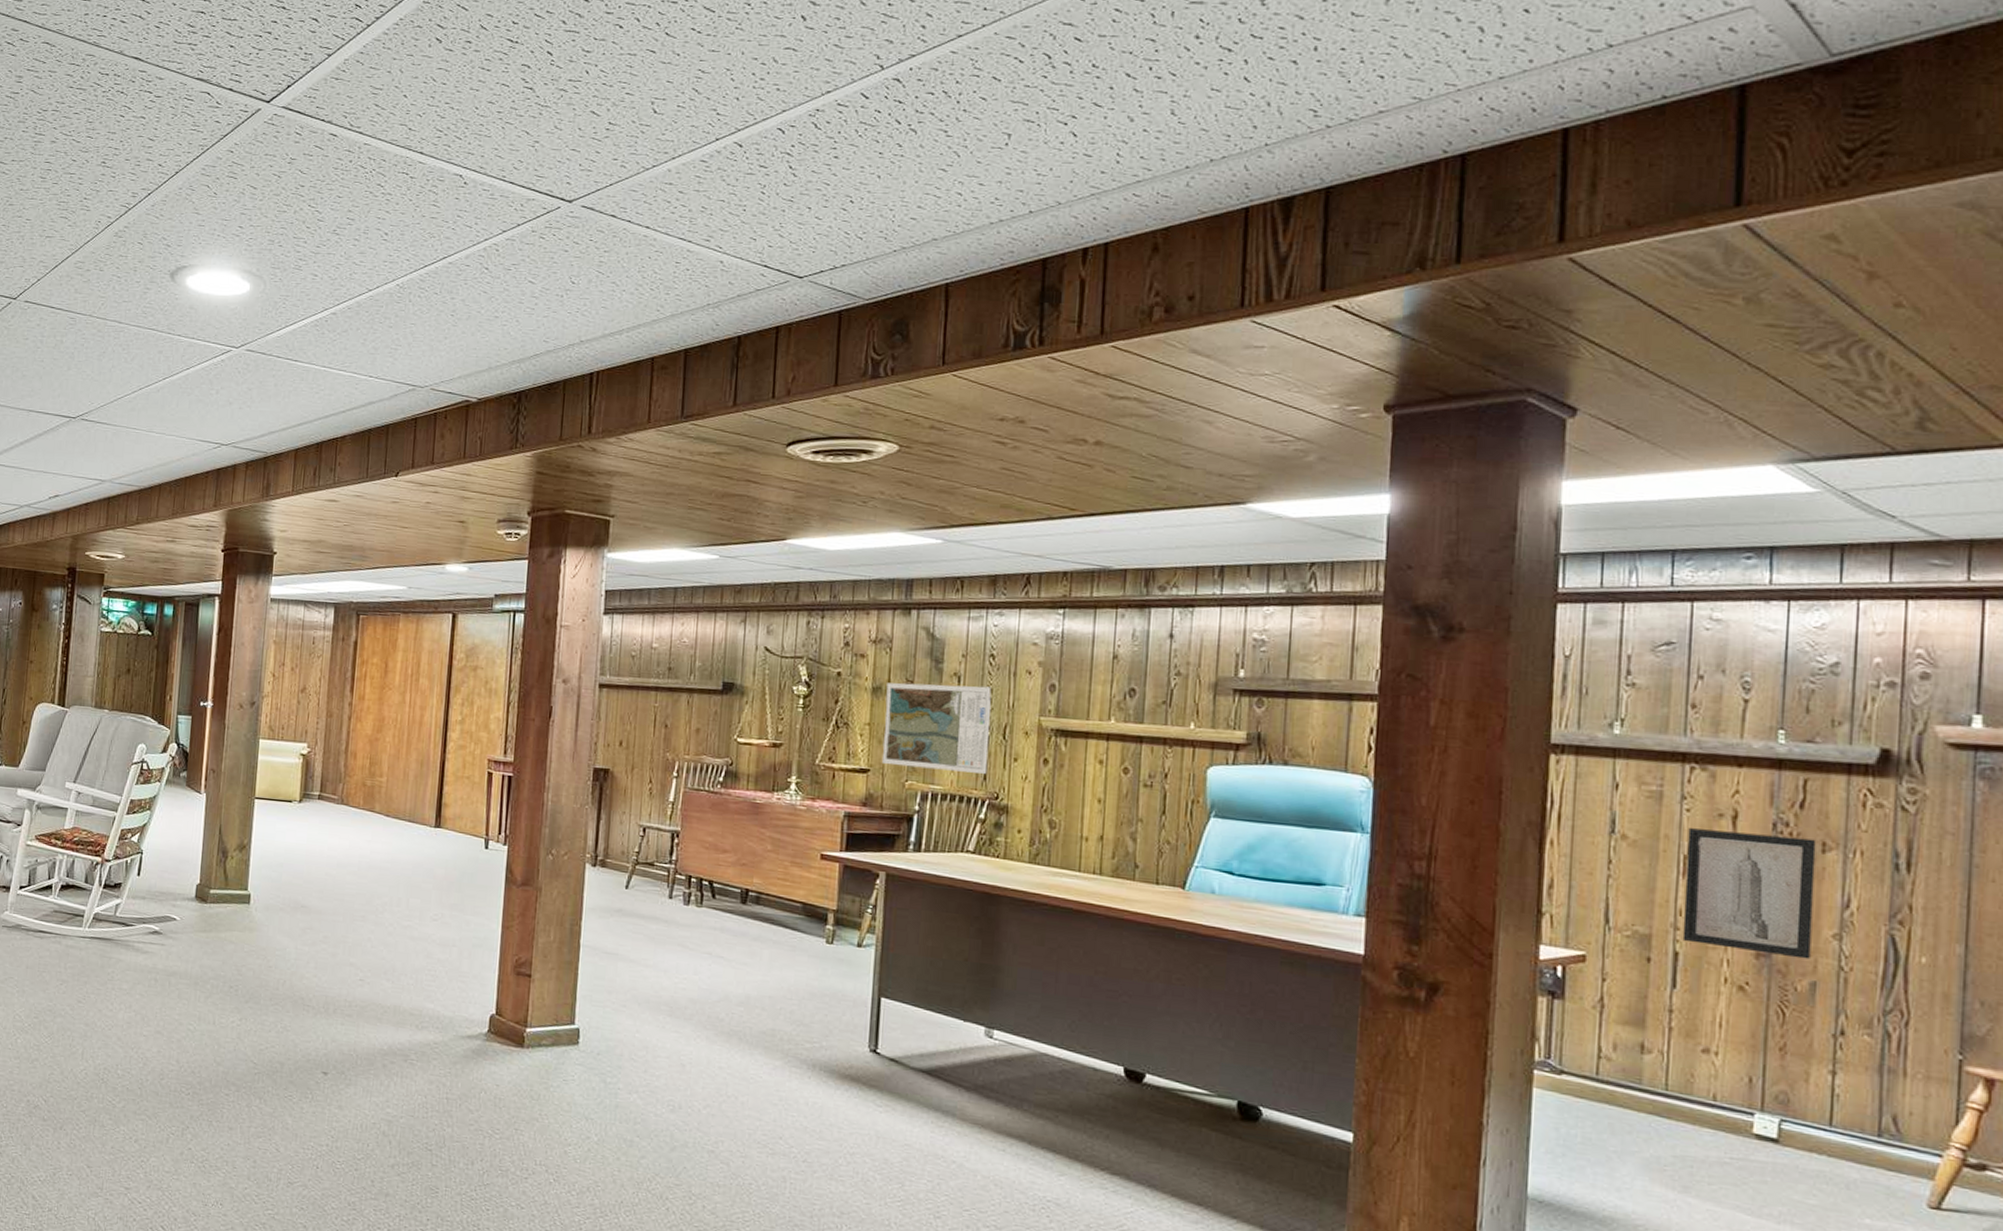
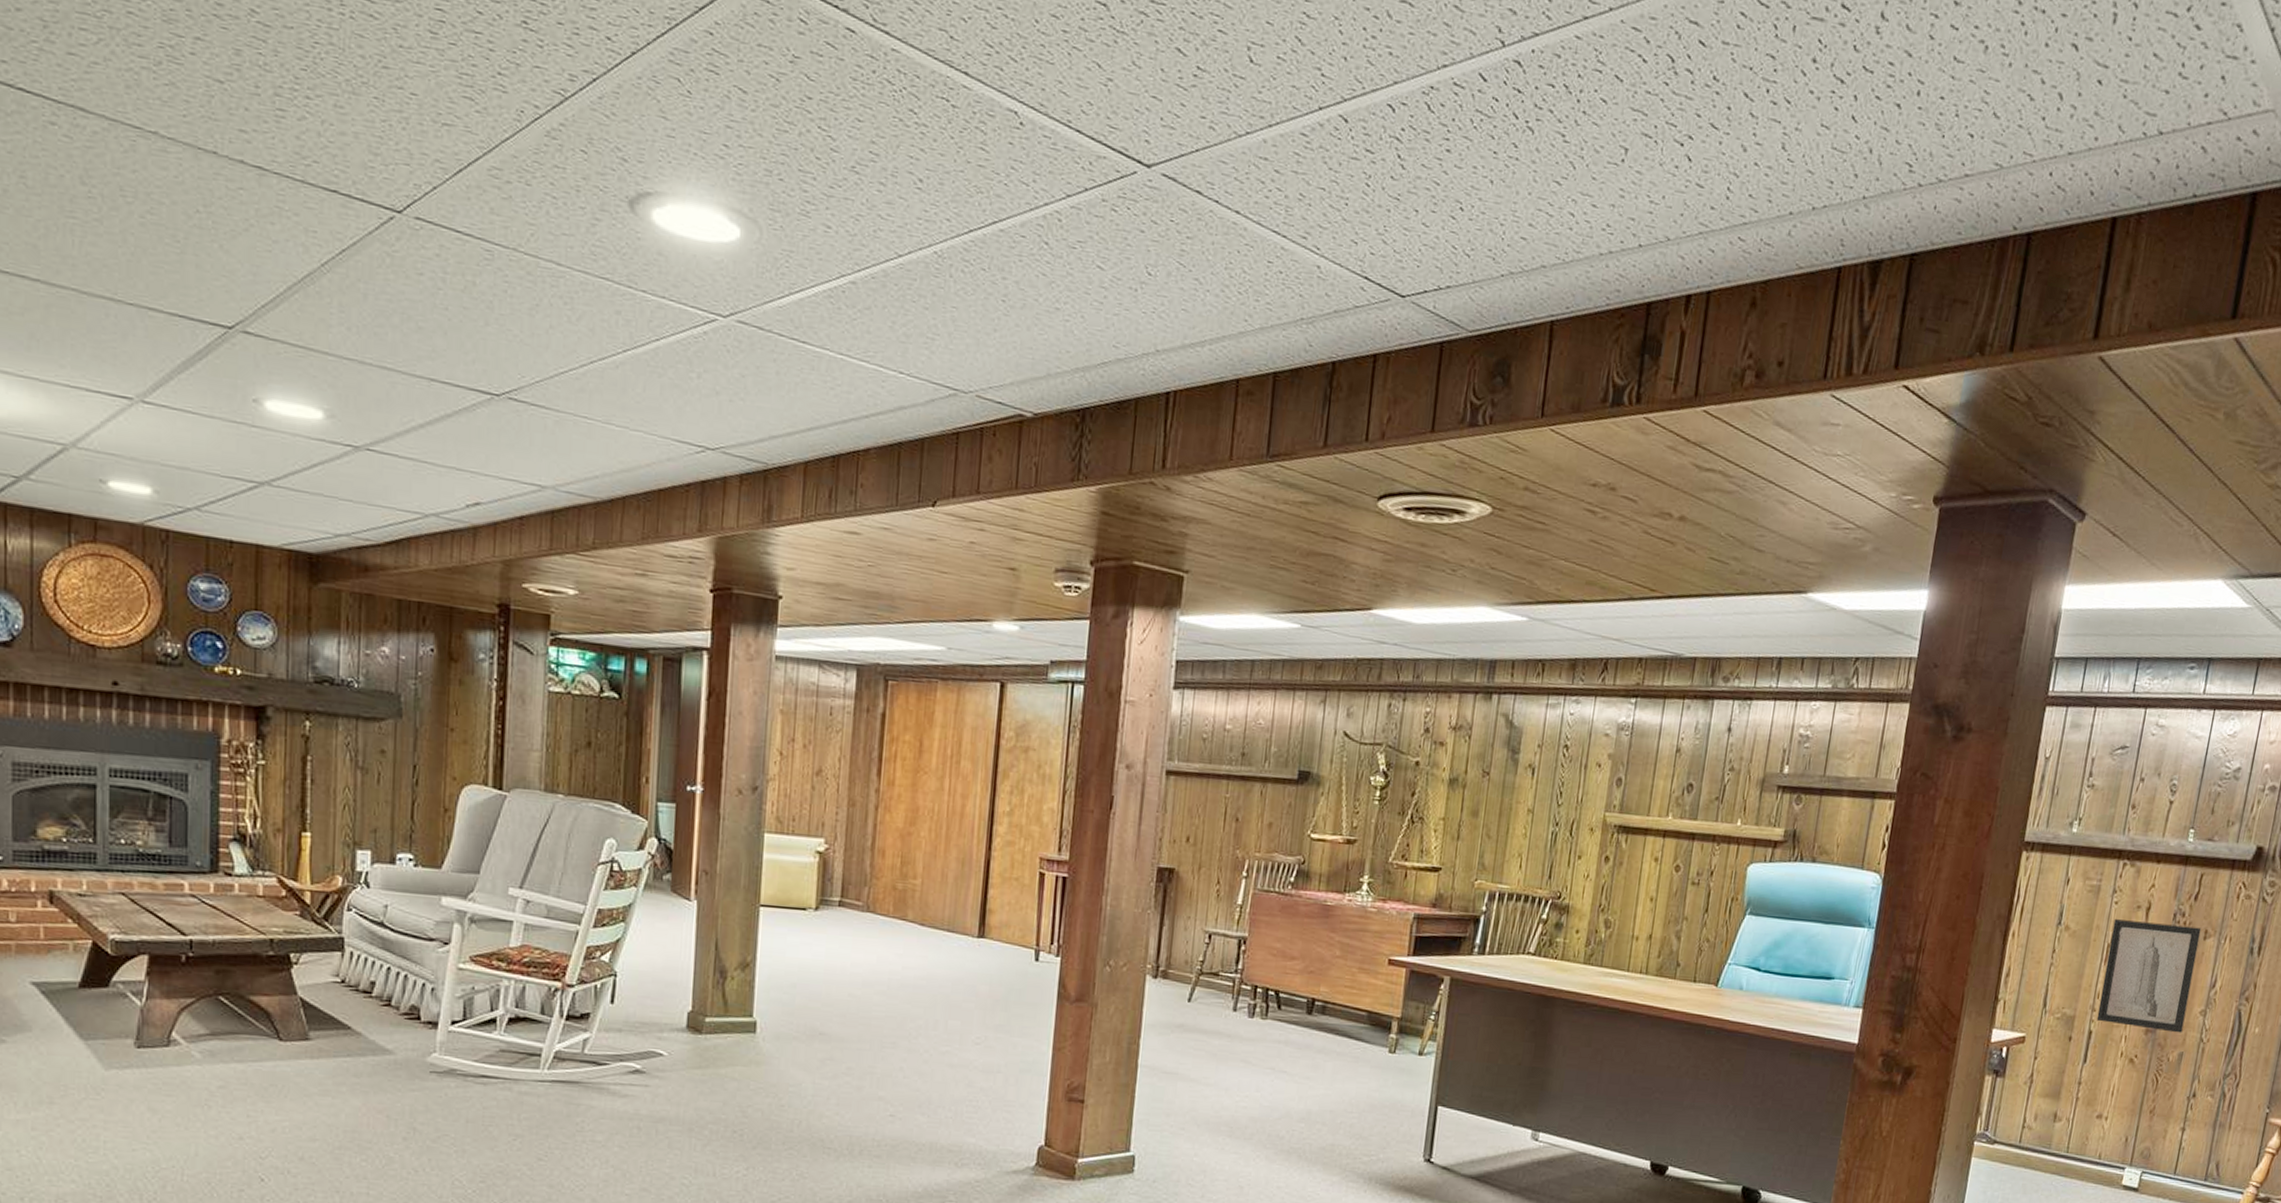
map: present [881,683,992,774] -> none [1453,774,1563,872]

